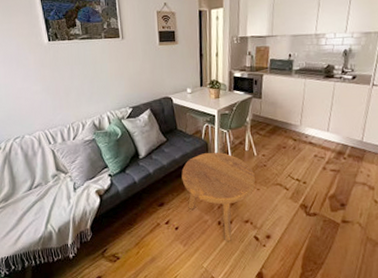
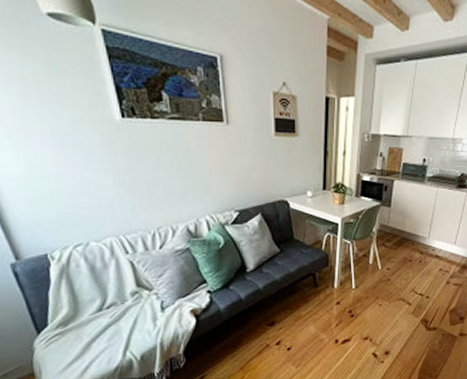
footstool: present [181,152,255,241] -> none [297,265,377,360]

